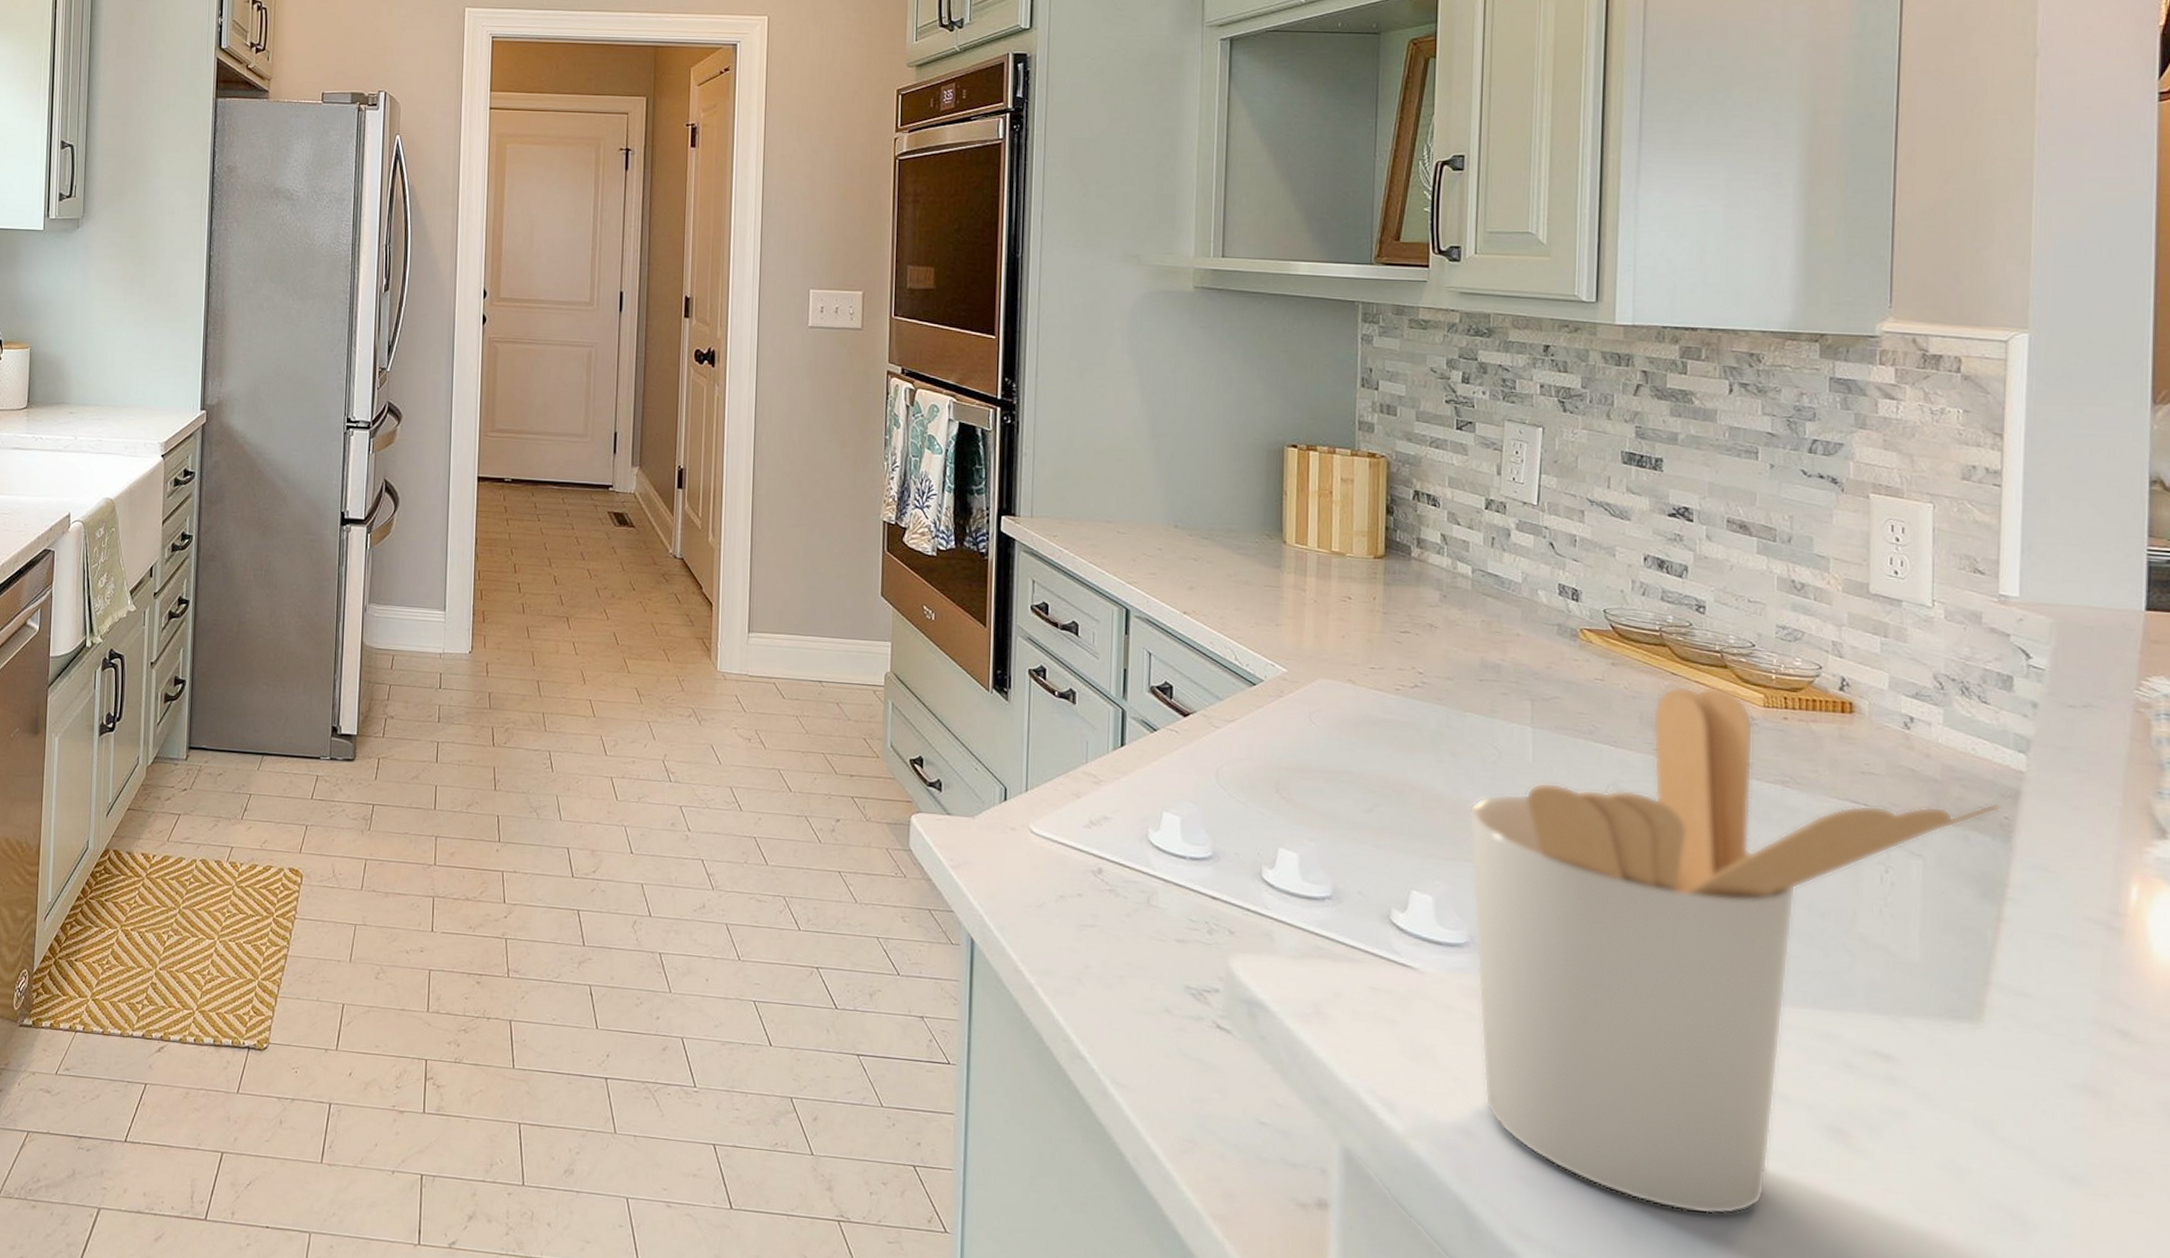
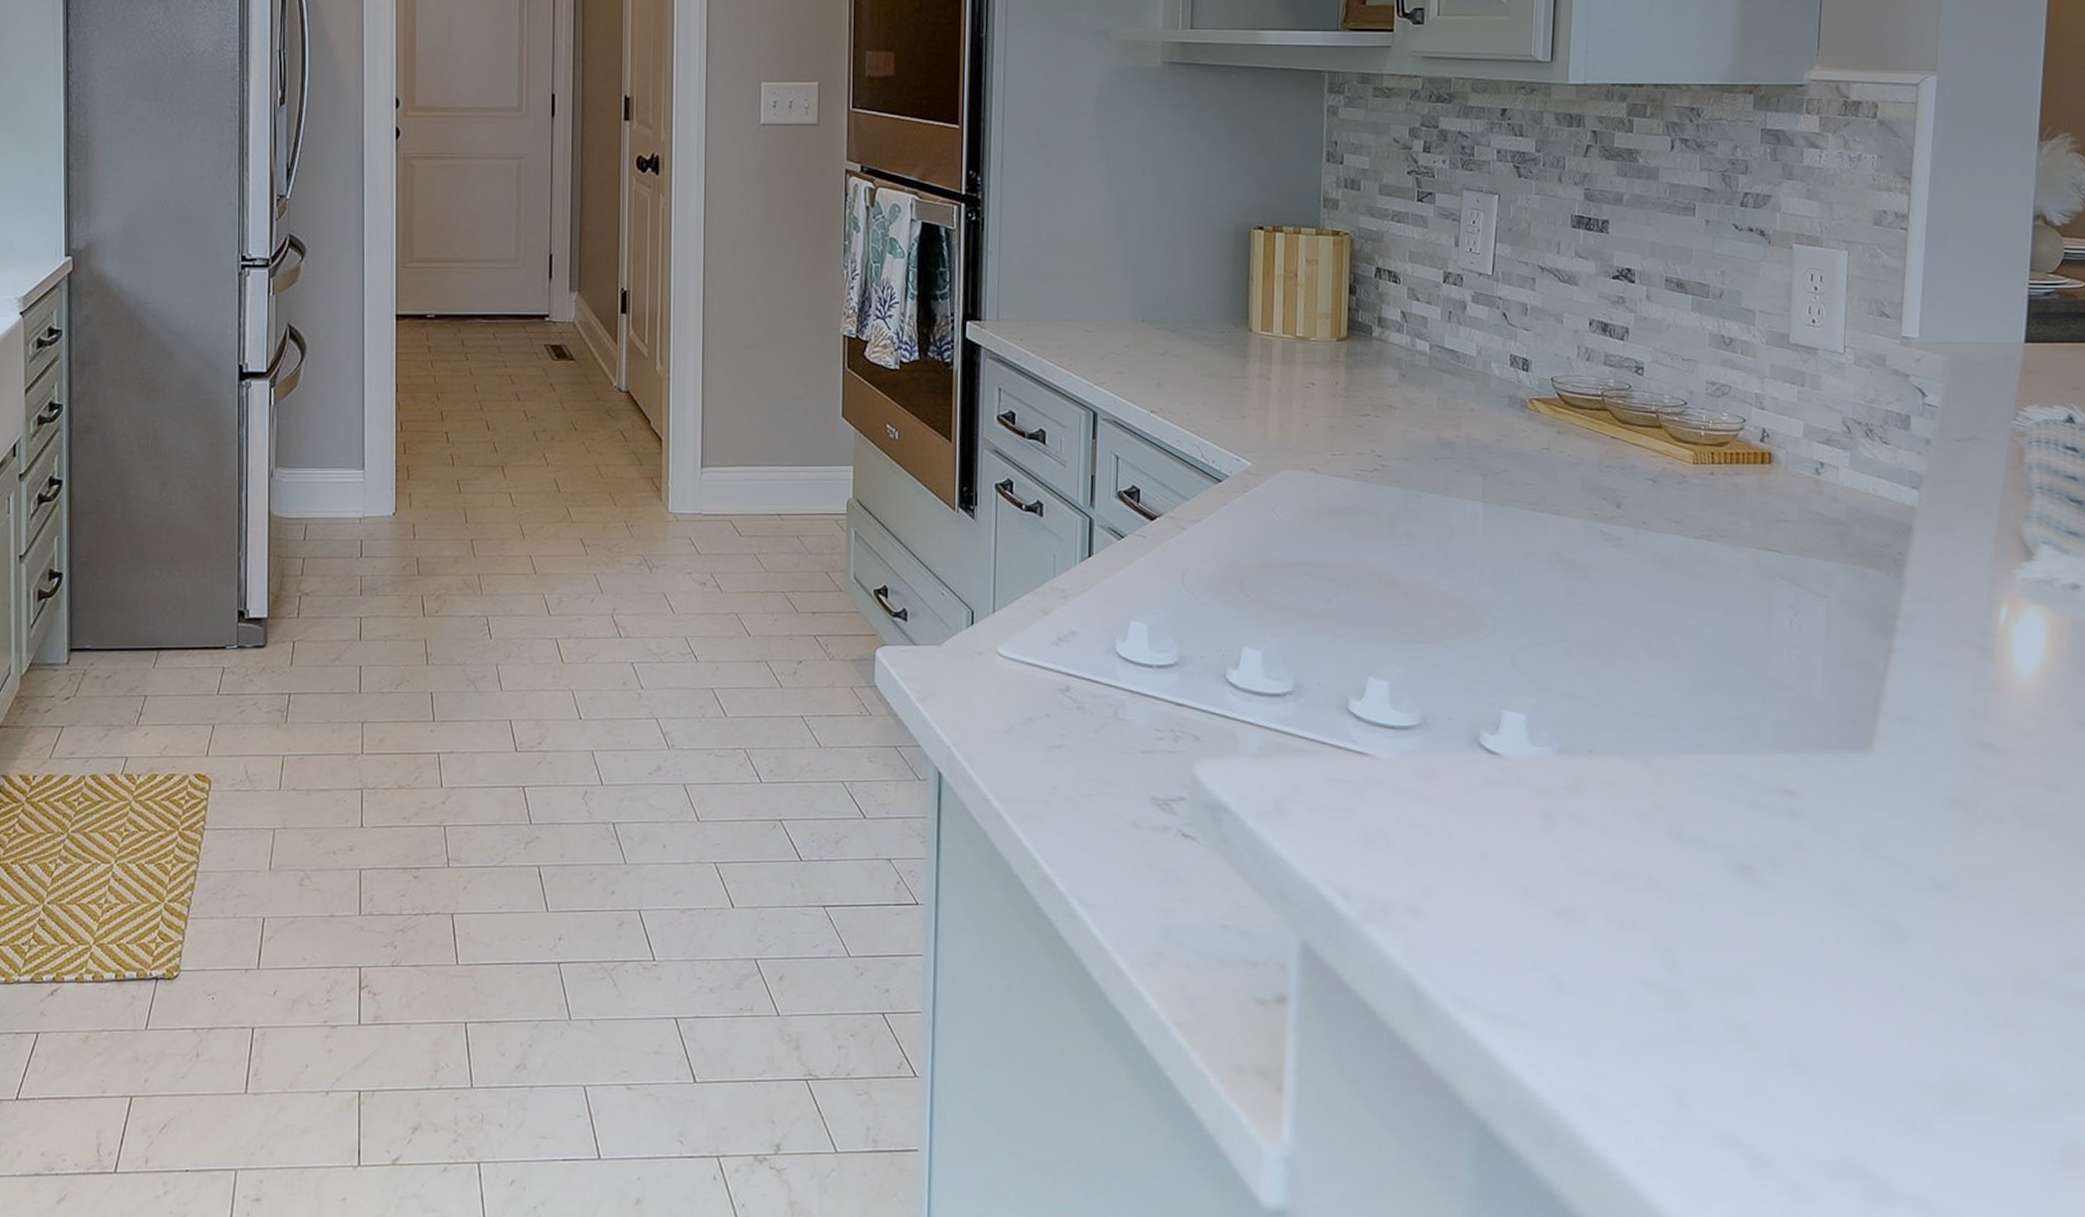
utensil holder: present [1468,686,2001,1215] -> none [1422,447,1895,962]

